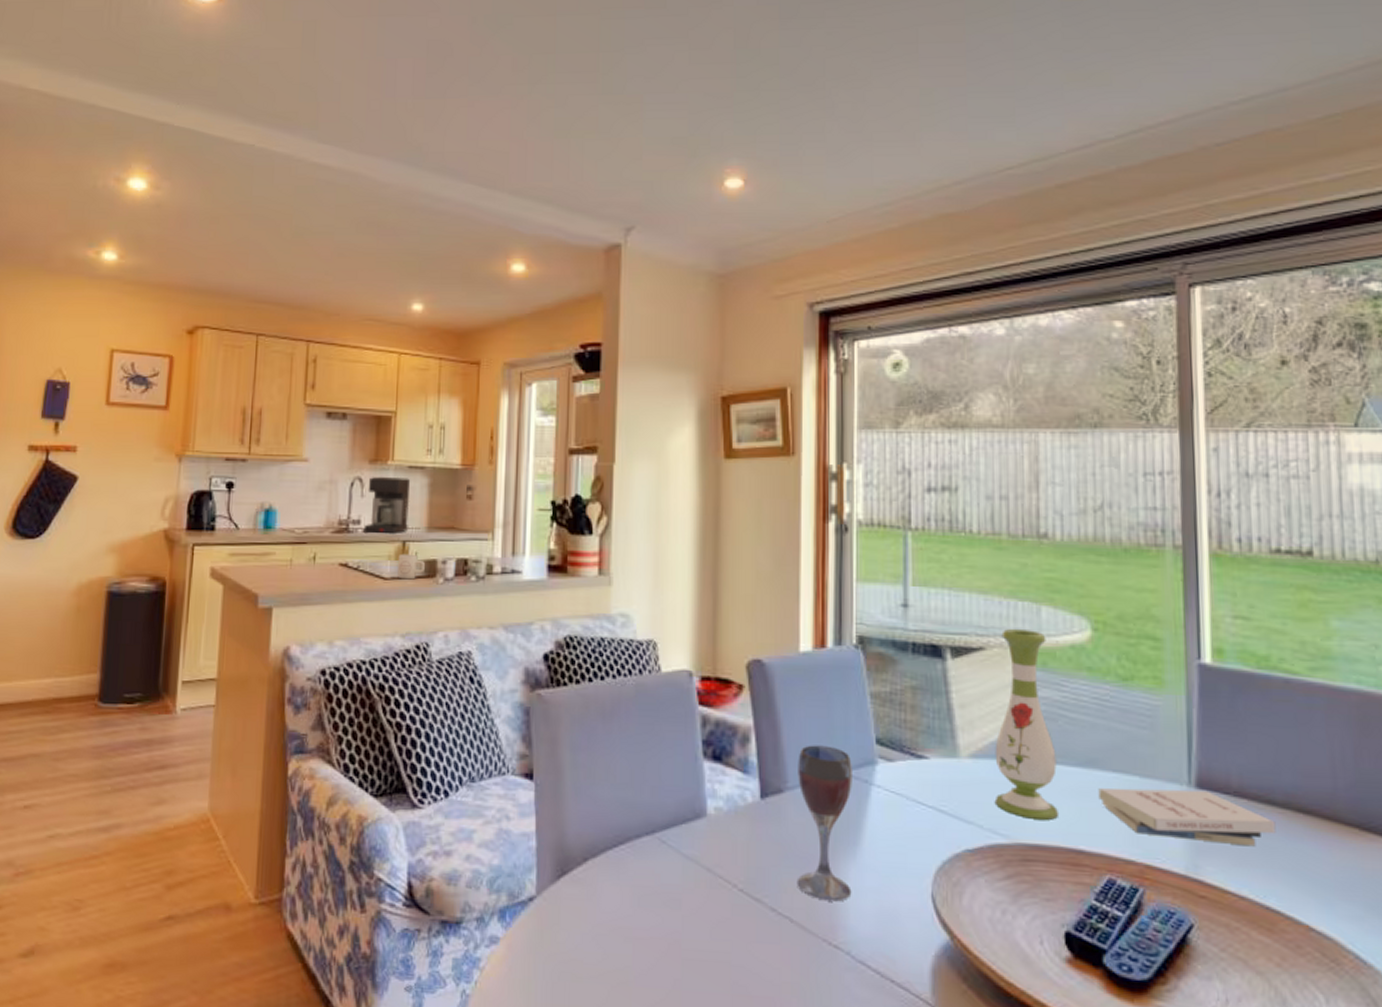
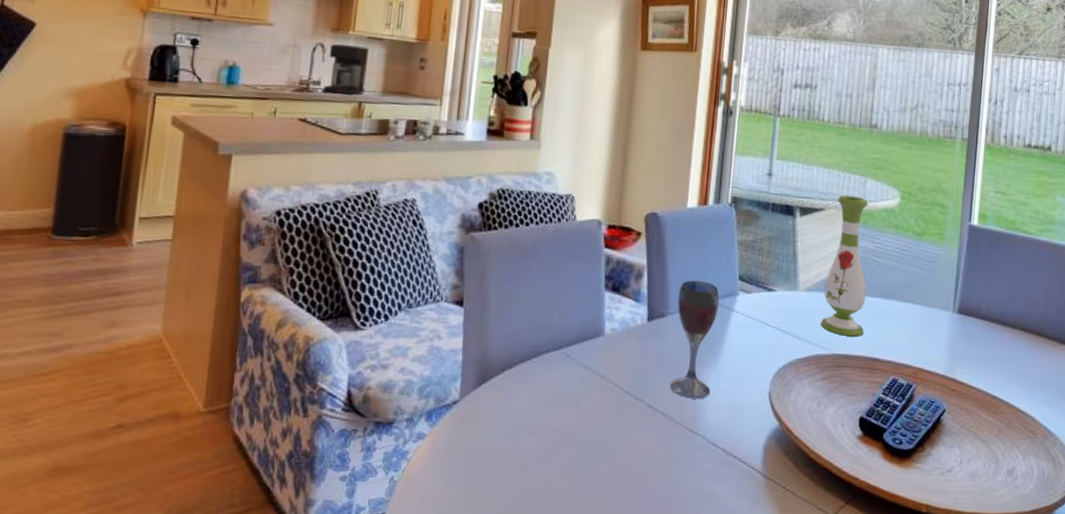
mug: present [398,553,425,580] -> none [352,113,378,136]
books: present [1098,788,1276,847] -> none [892,313,1006,355]

